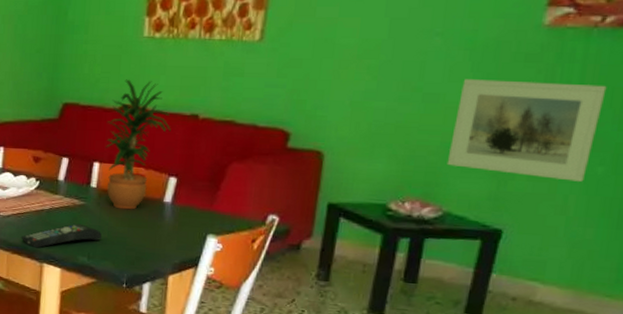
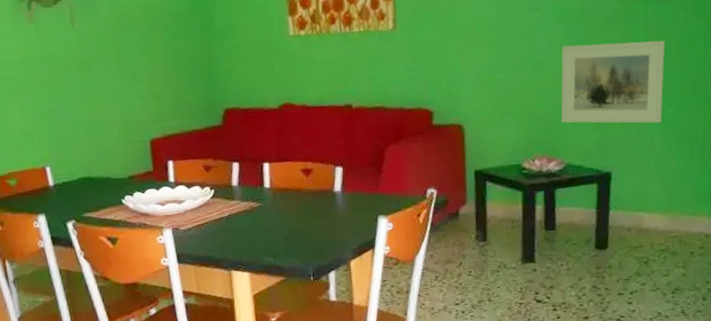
remote control: present [21,224,103,248] -> none [205,225,284,257]
potted plant: present [106,79,171,210] -> none [269,77,330,205]

